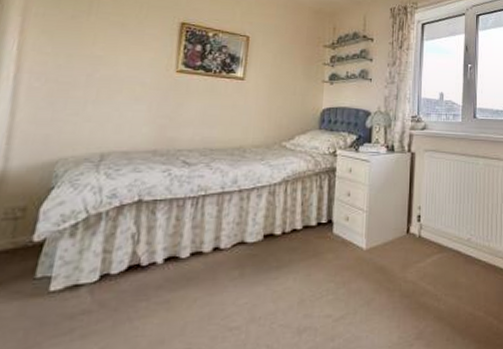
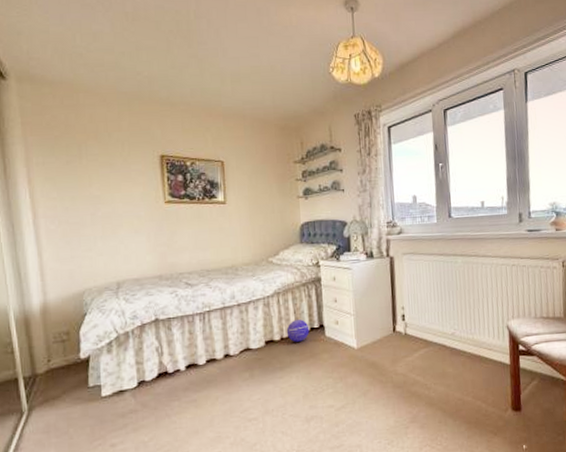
decorative ball: none [289,213,316,238] -> present [286,319,310,342]

